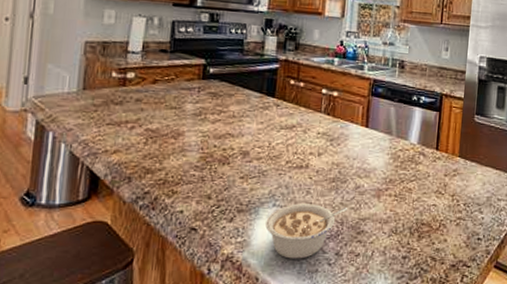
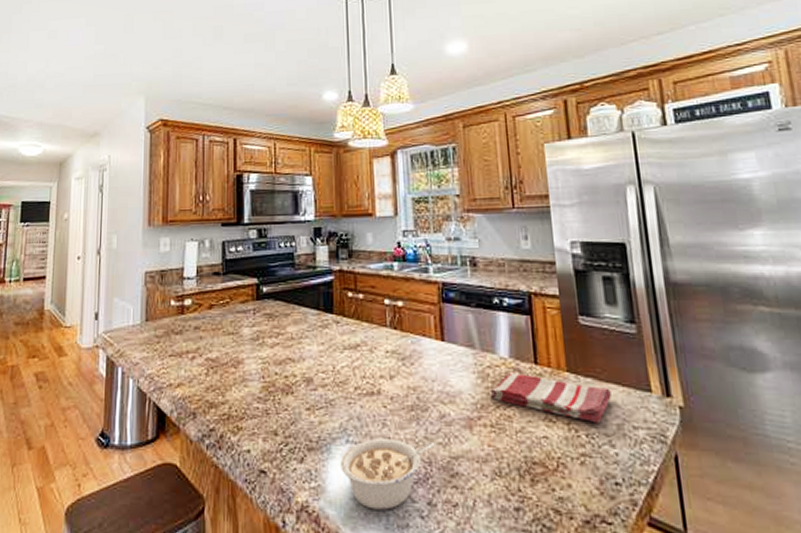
dish towel: none [397,155,487,196] -> present [489,372,612,423]

